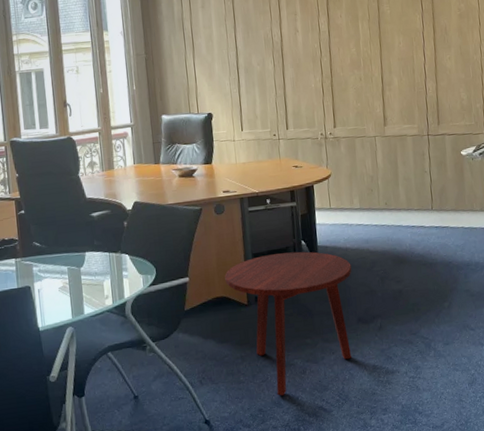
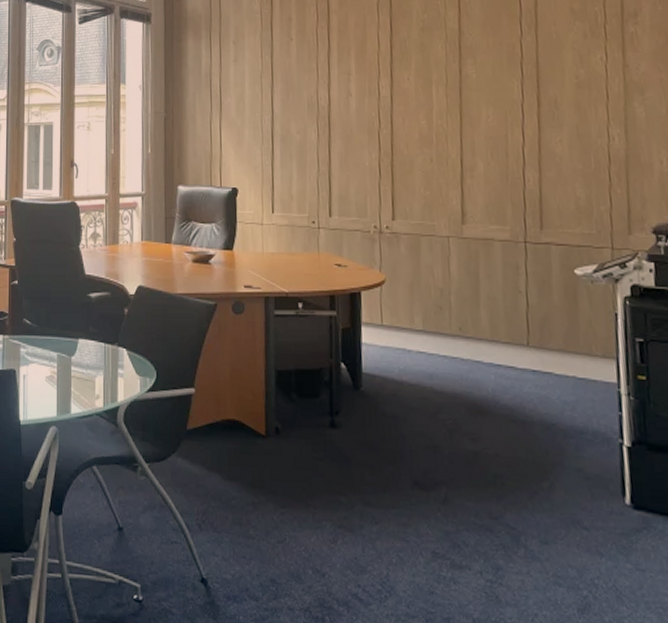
side table: present [225,251,352,396] -> none [239,375,408,567]

